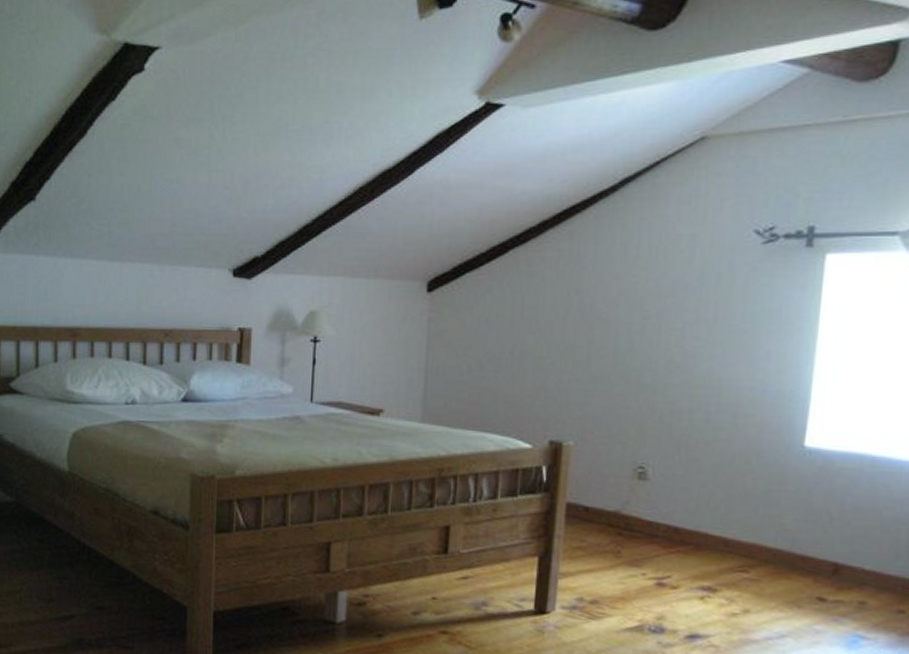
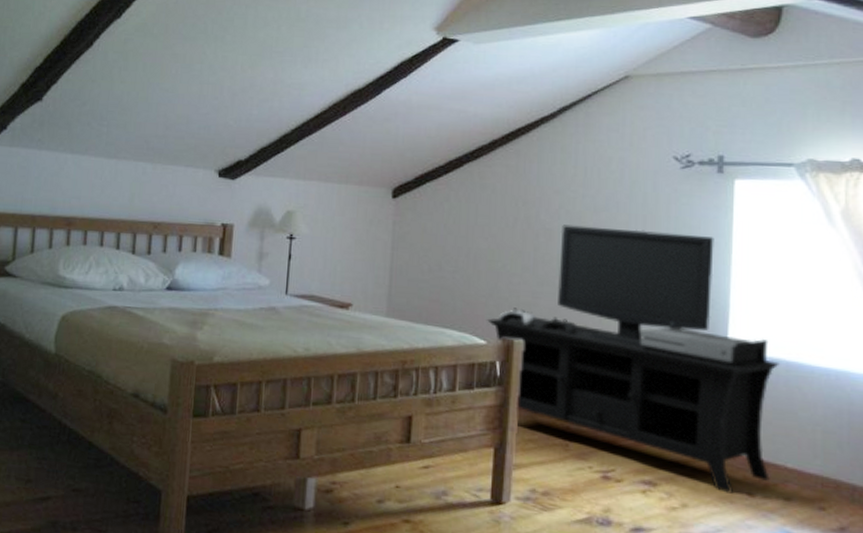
media console: none [532,314,864,598] -> present [486,224,779,494]

